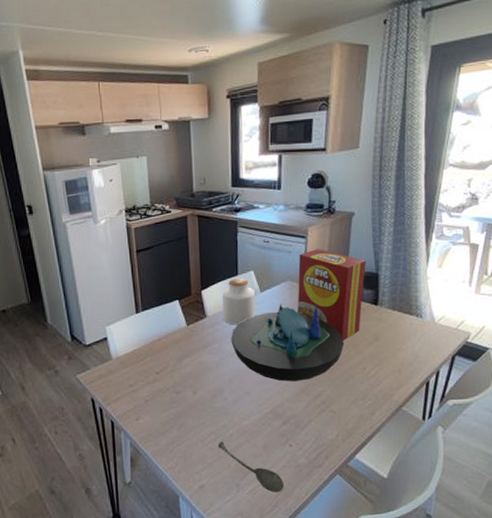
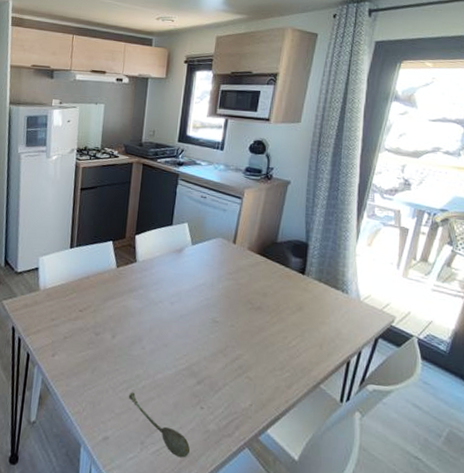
jar: present [222,278,256,325] -> none [152,228,187,274]
decorative bowl: present [231,304,345,382] -> none [156,259,268,341]
cereal box: present [297,249,367,340] -> none [225,211,298,305]

